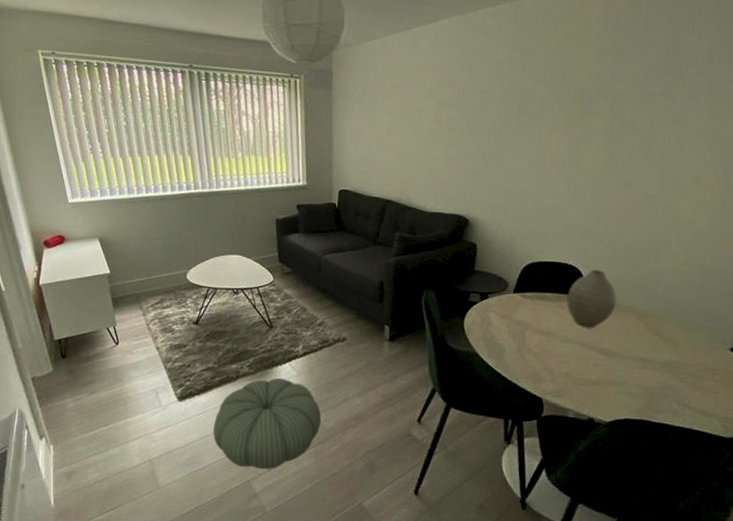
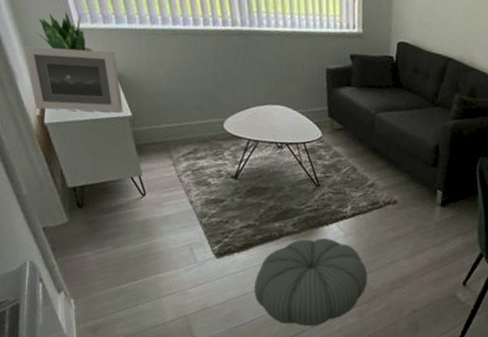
picture frame: none [28,219,103,273] -> present [24,45,123,113]
planter: none [37,190,82,222] -> present [35,11,93,52]

